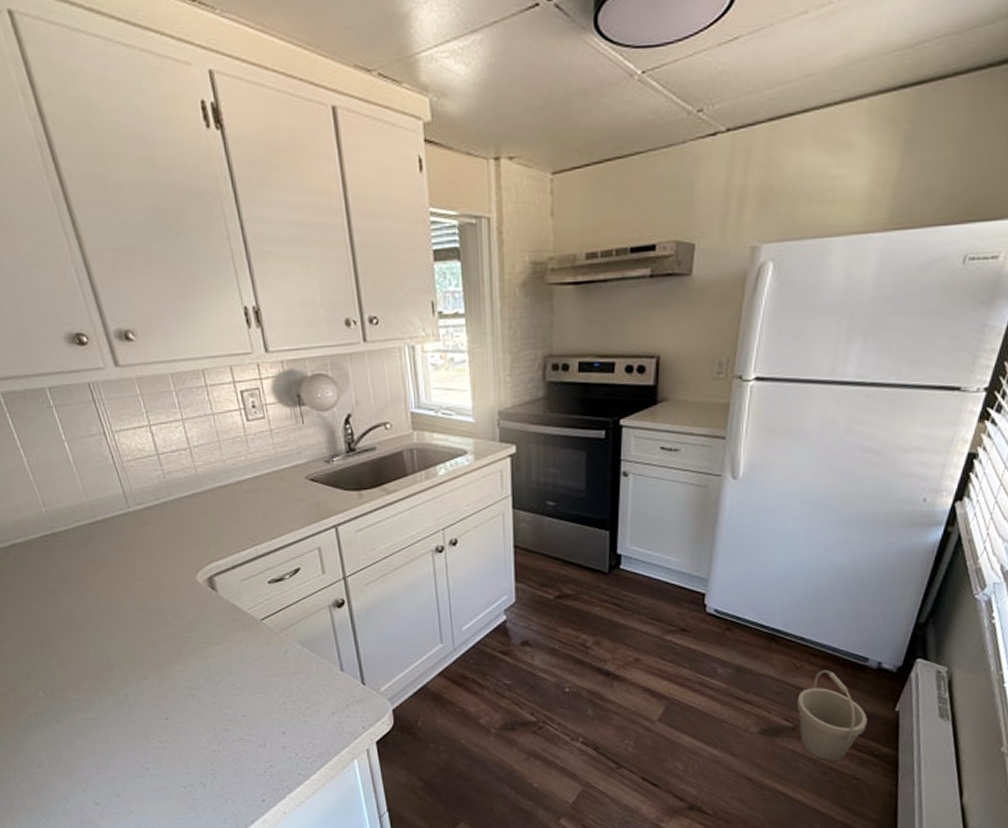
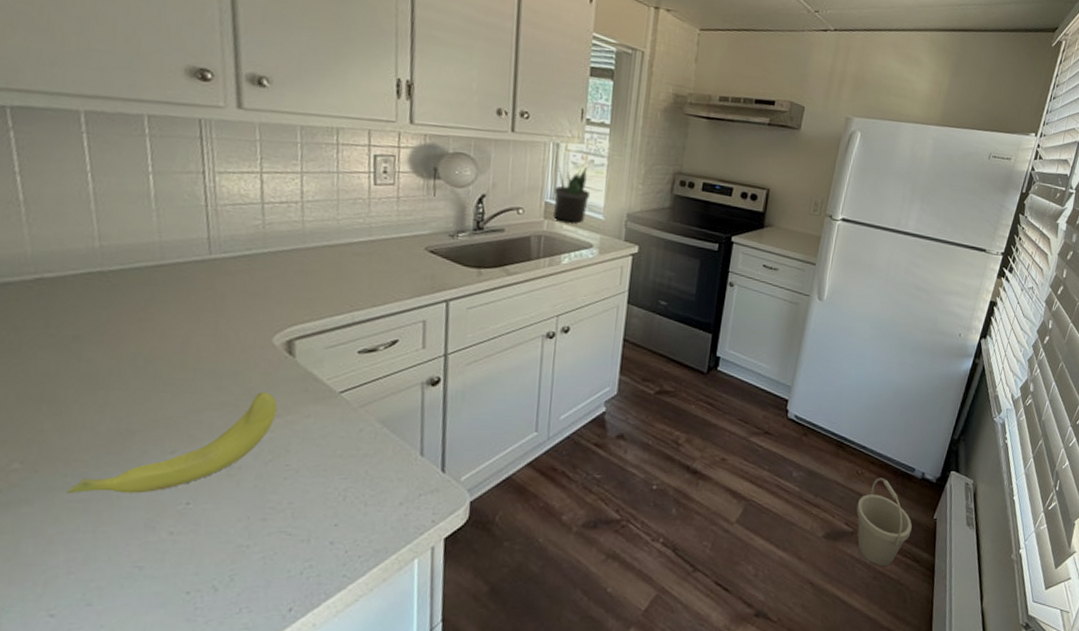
banana: none [80,624,215,715] -> present [66,392,278,495]
planter: none [417,368,456,431] -> present [554,166,591,223]

